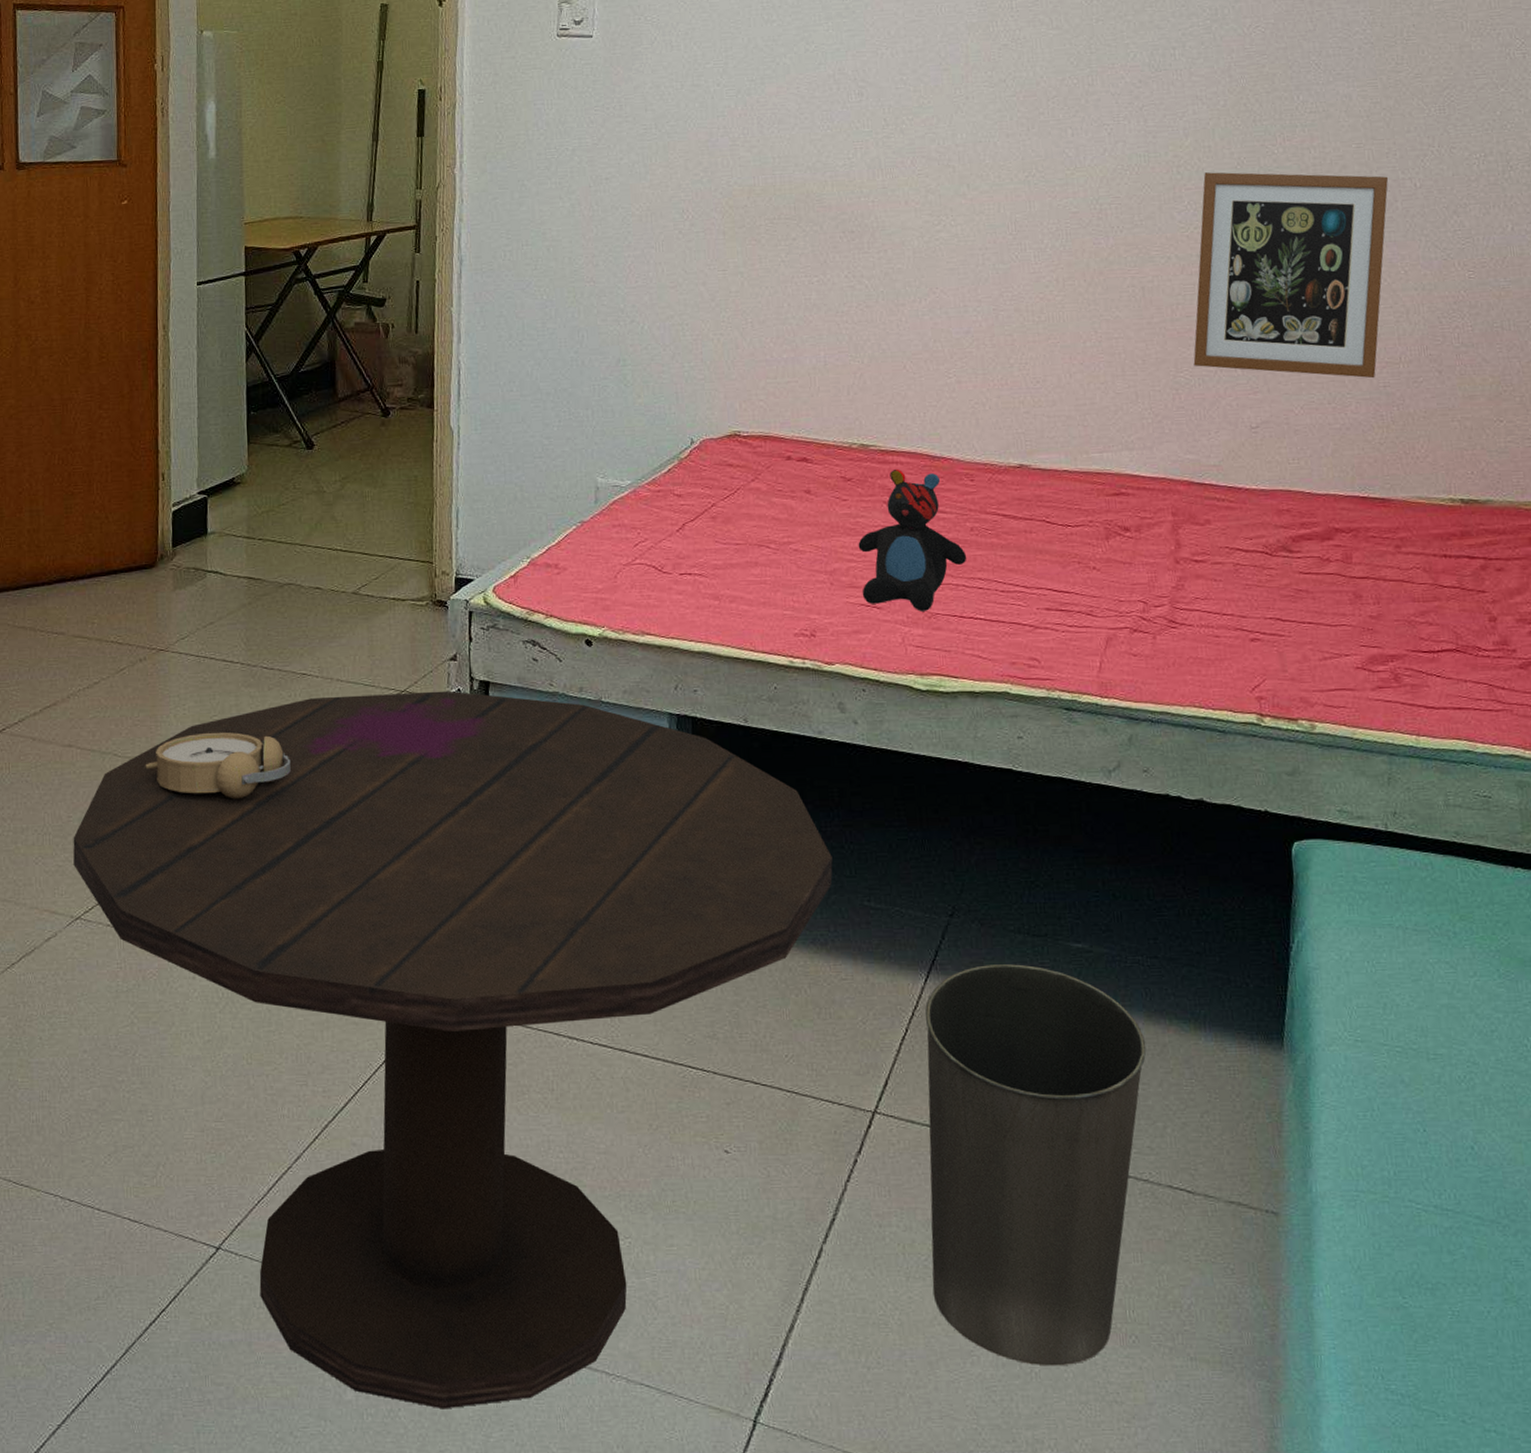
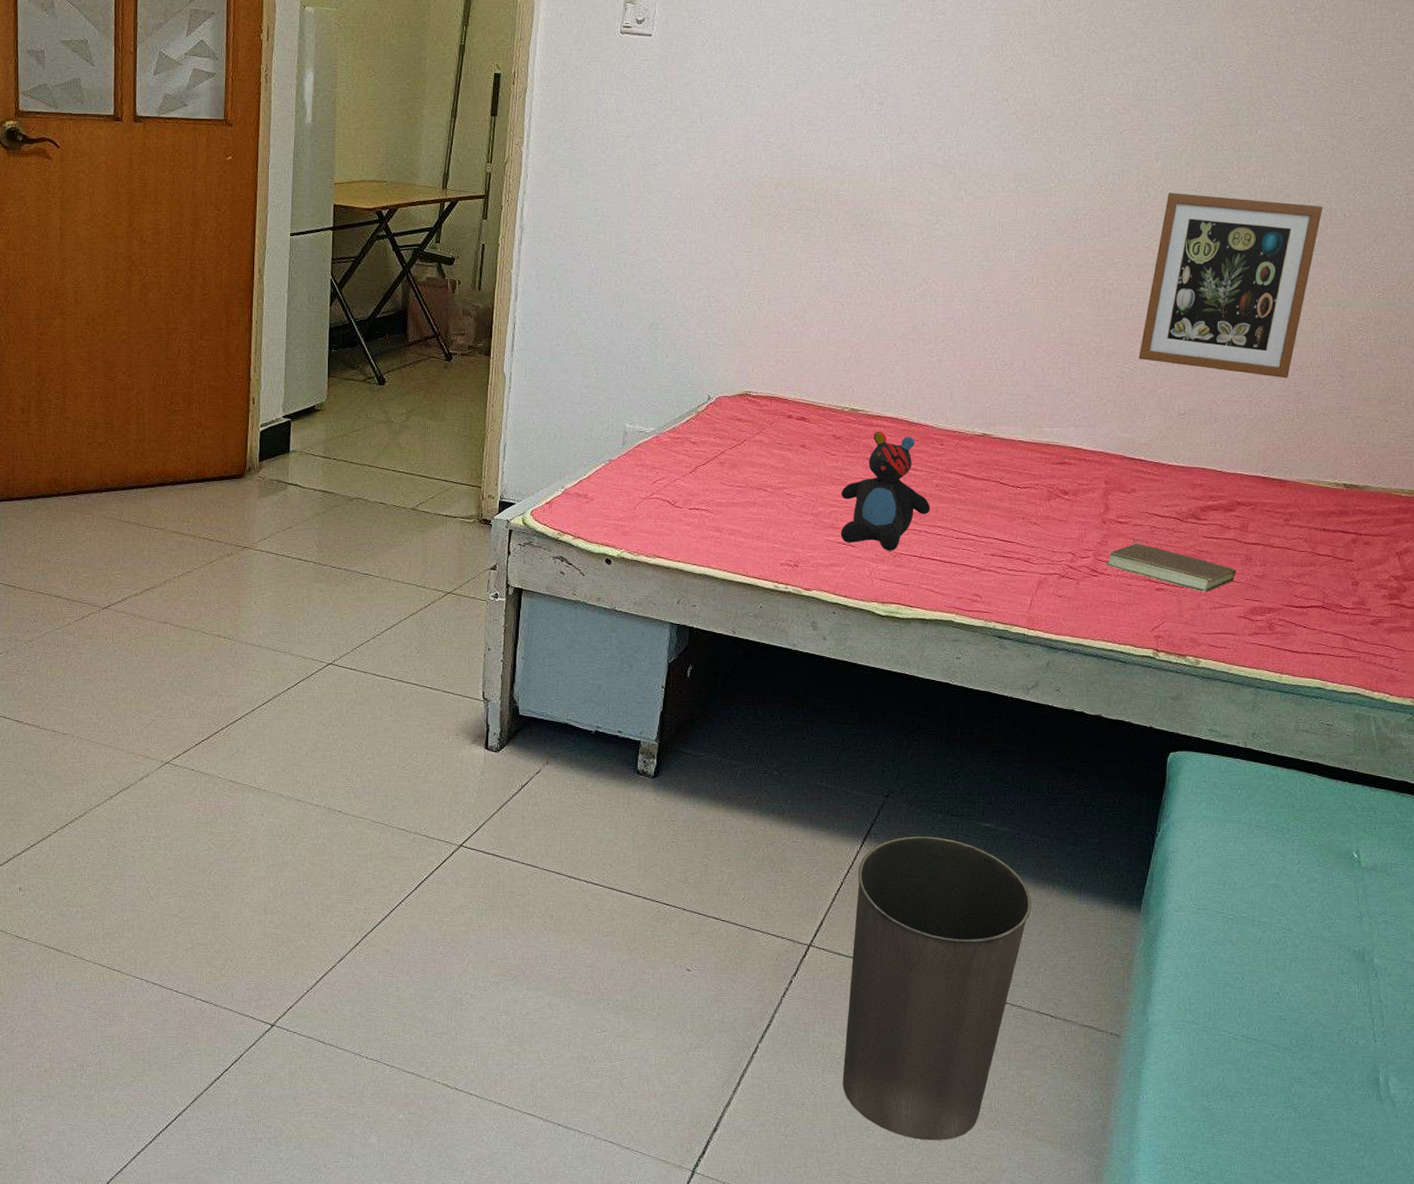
side table: present [73,690,833,1409] -> none [165,594,795,1153]
alarm clock: present [145,732,291,800] -> none [228,618,351,674]
book: none [1185,580,1346,641] -> present [1106,539,1237,593]

